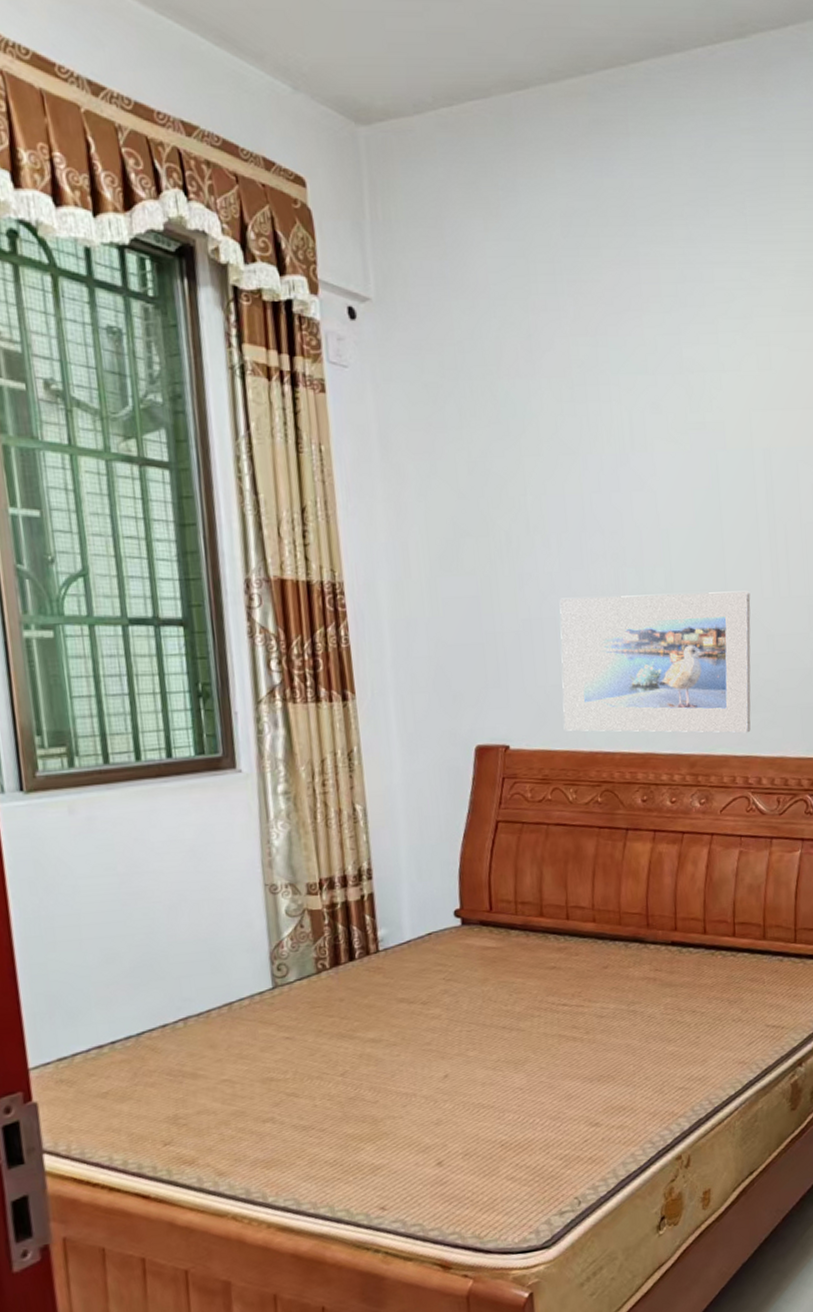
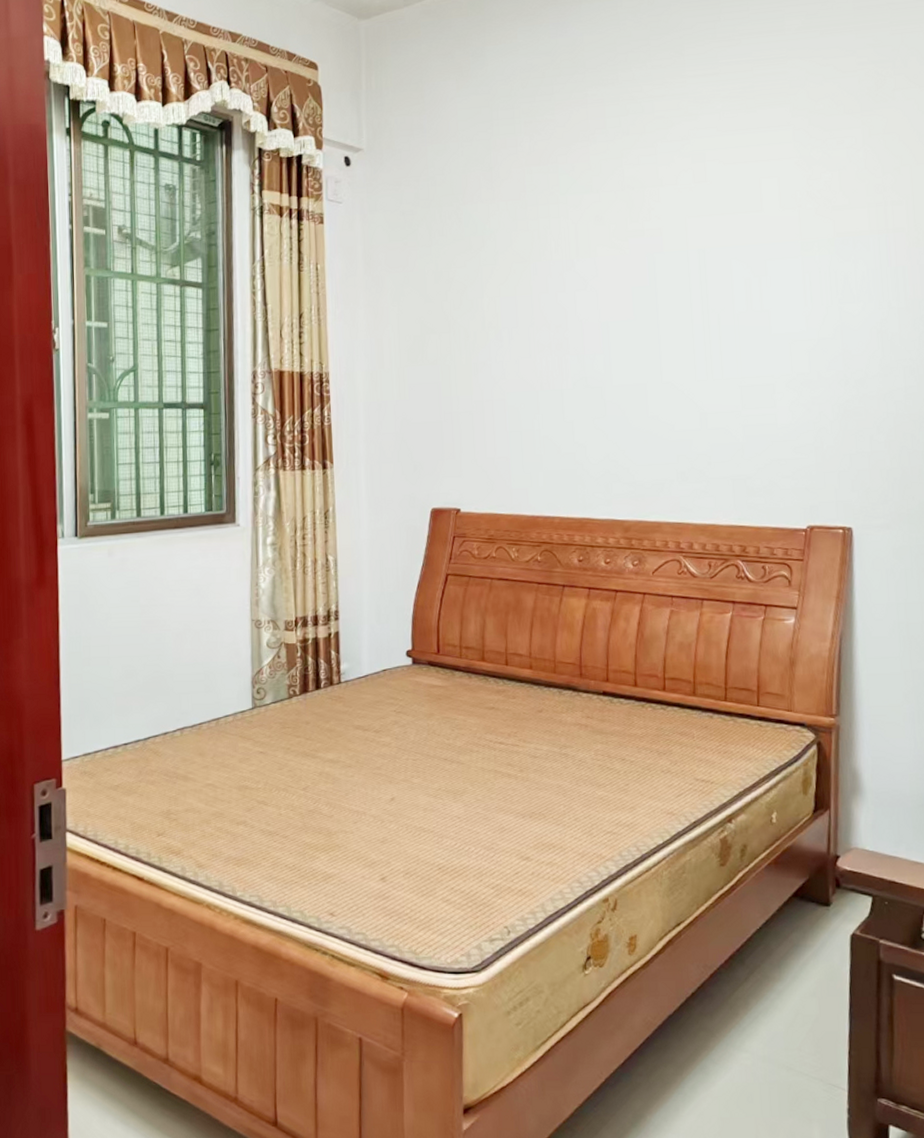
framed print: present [559,590,751,733] -> none [508,374,685,502]

